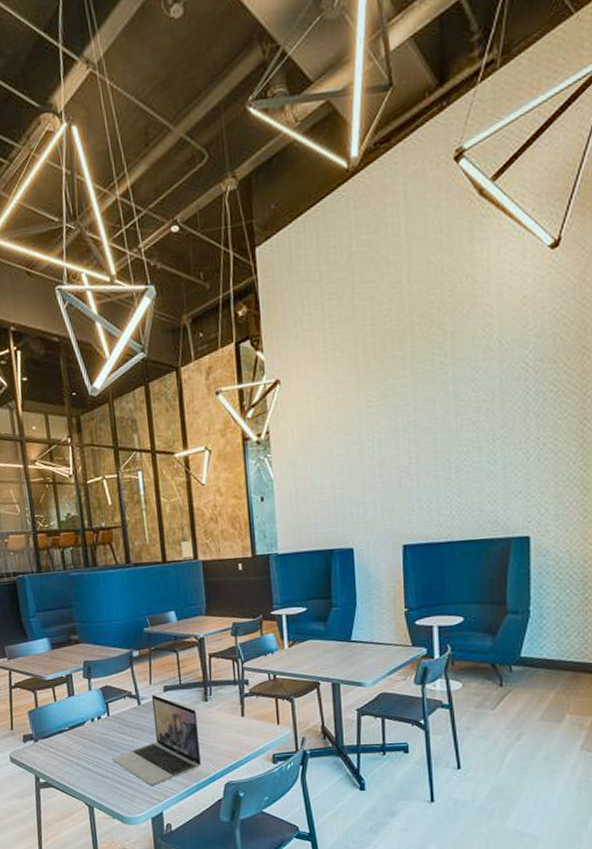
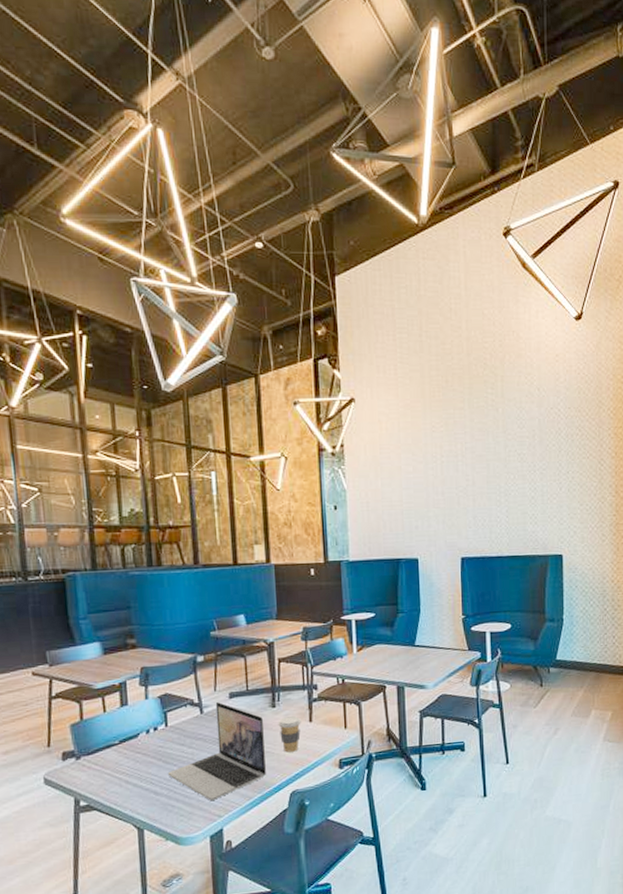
coffee cup: none [211,710,234,745] -> present [278,716,301,752]

